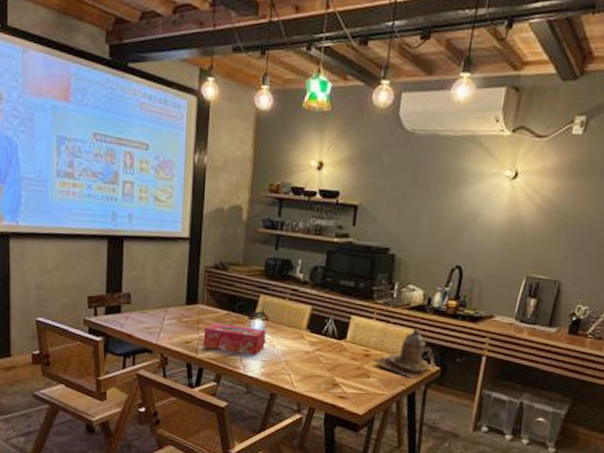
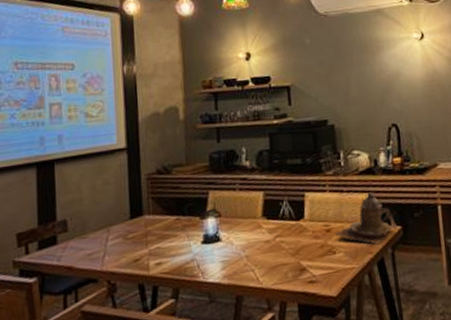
tissue box: present [203,323,266,356] -> none [153,227,222,262]

